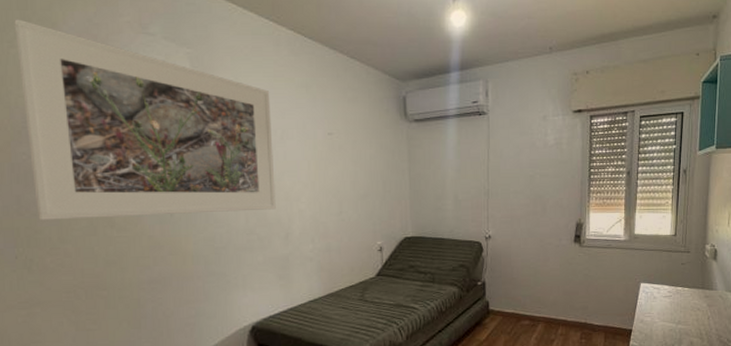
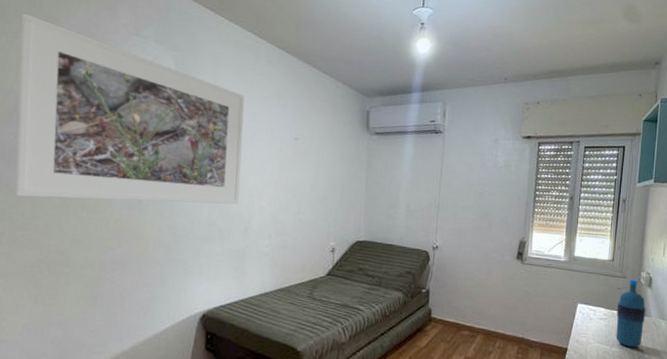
water bottle: none [681,253,712,323] -> present [616,279,646,348]

